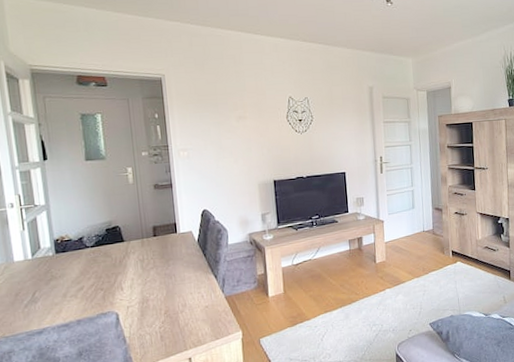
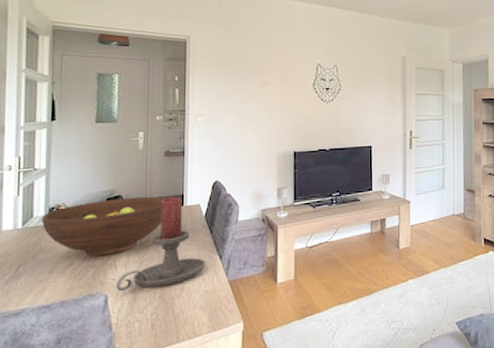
fruit bowl: none [48,225,160,281] -> present [41,196,166,257]
candle holder: none [124,225,203,310] -> present [115,197,206,292]

